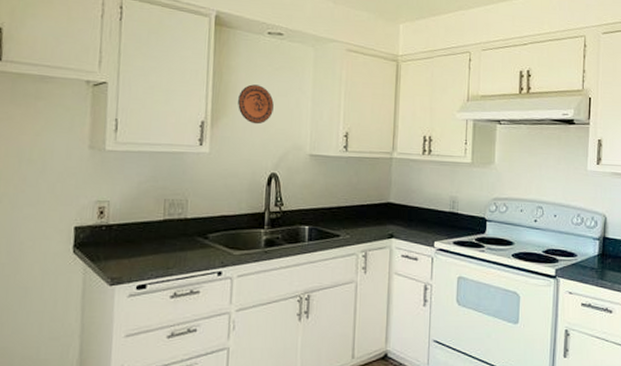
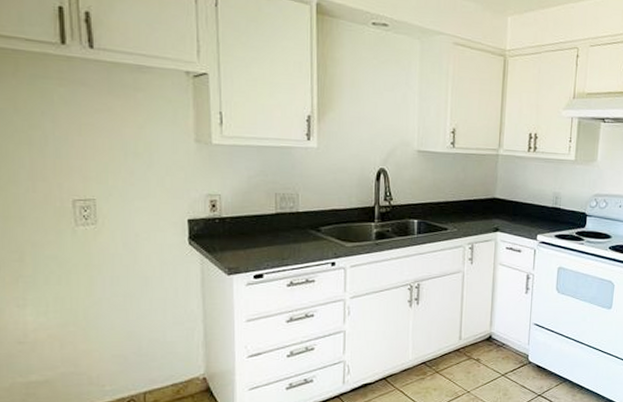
decorative plate: present [238,84,274,125] -> none [344,78,380,120]

